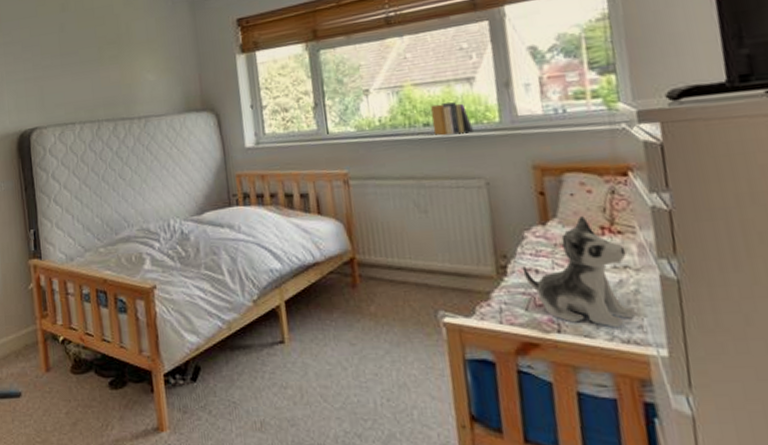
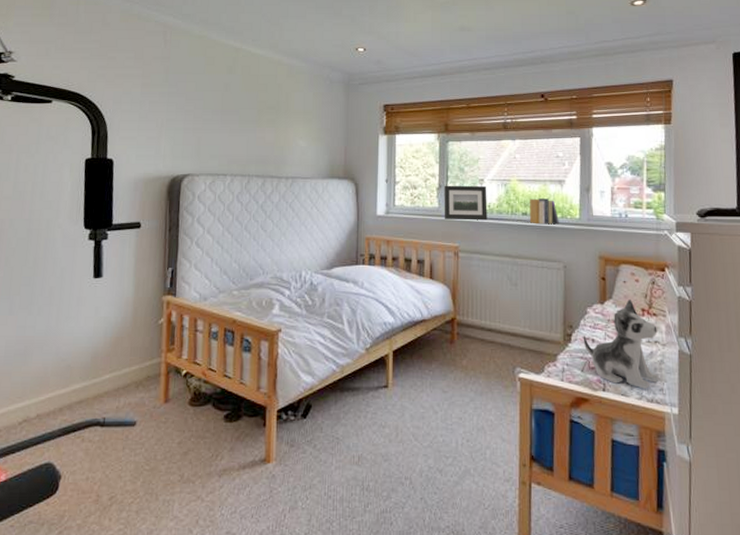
picture frame: none [320,97,380,143] -> present [443,185,488,221]

